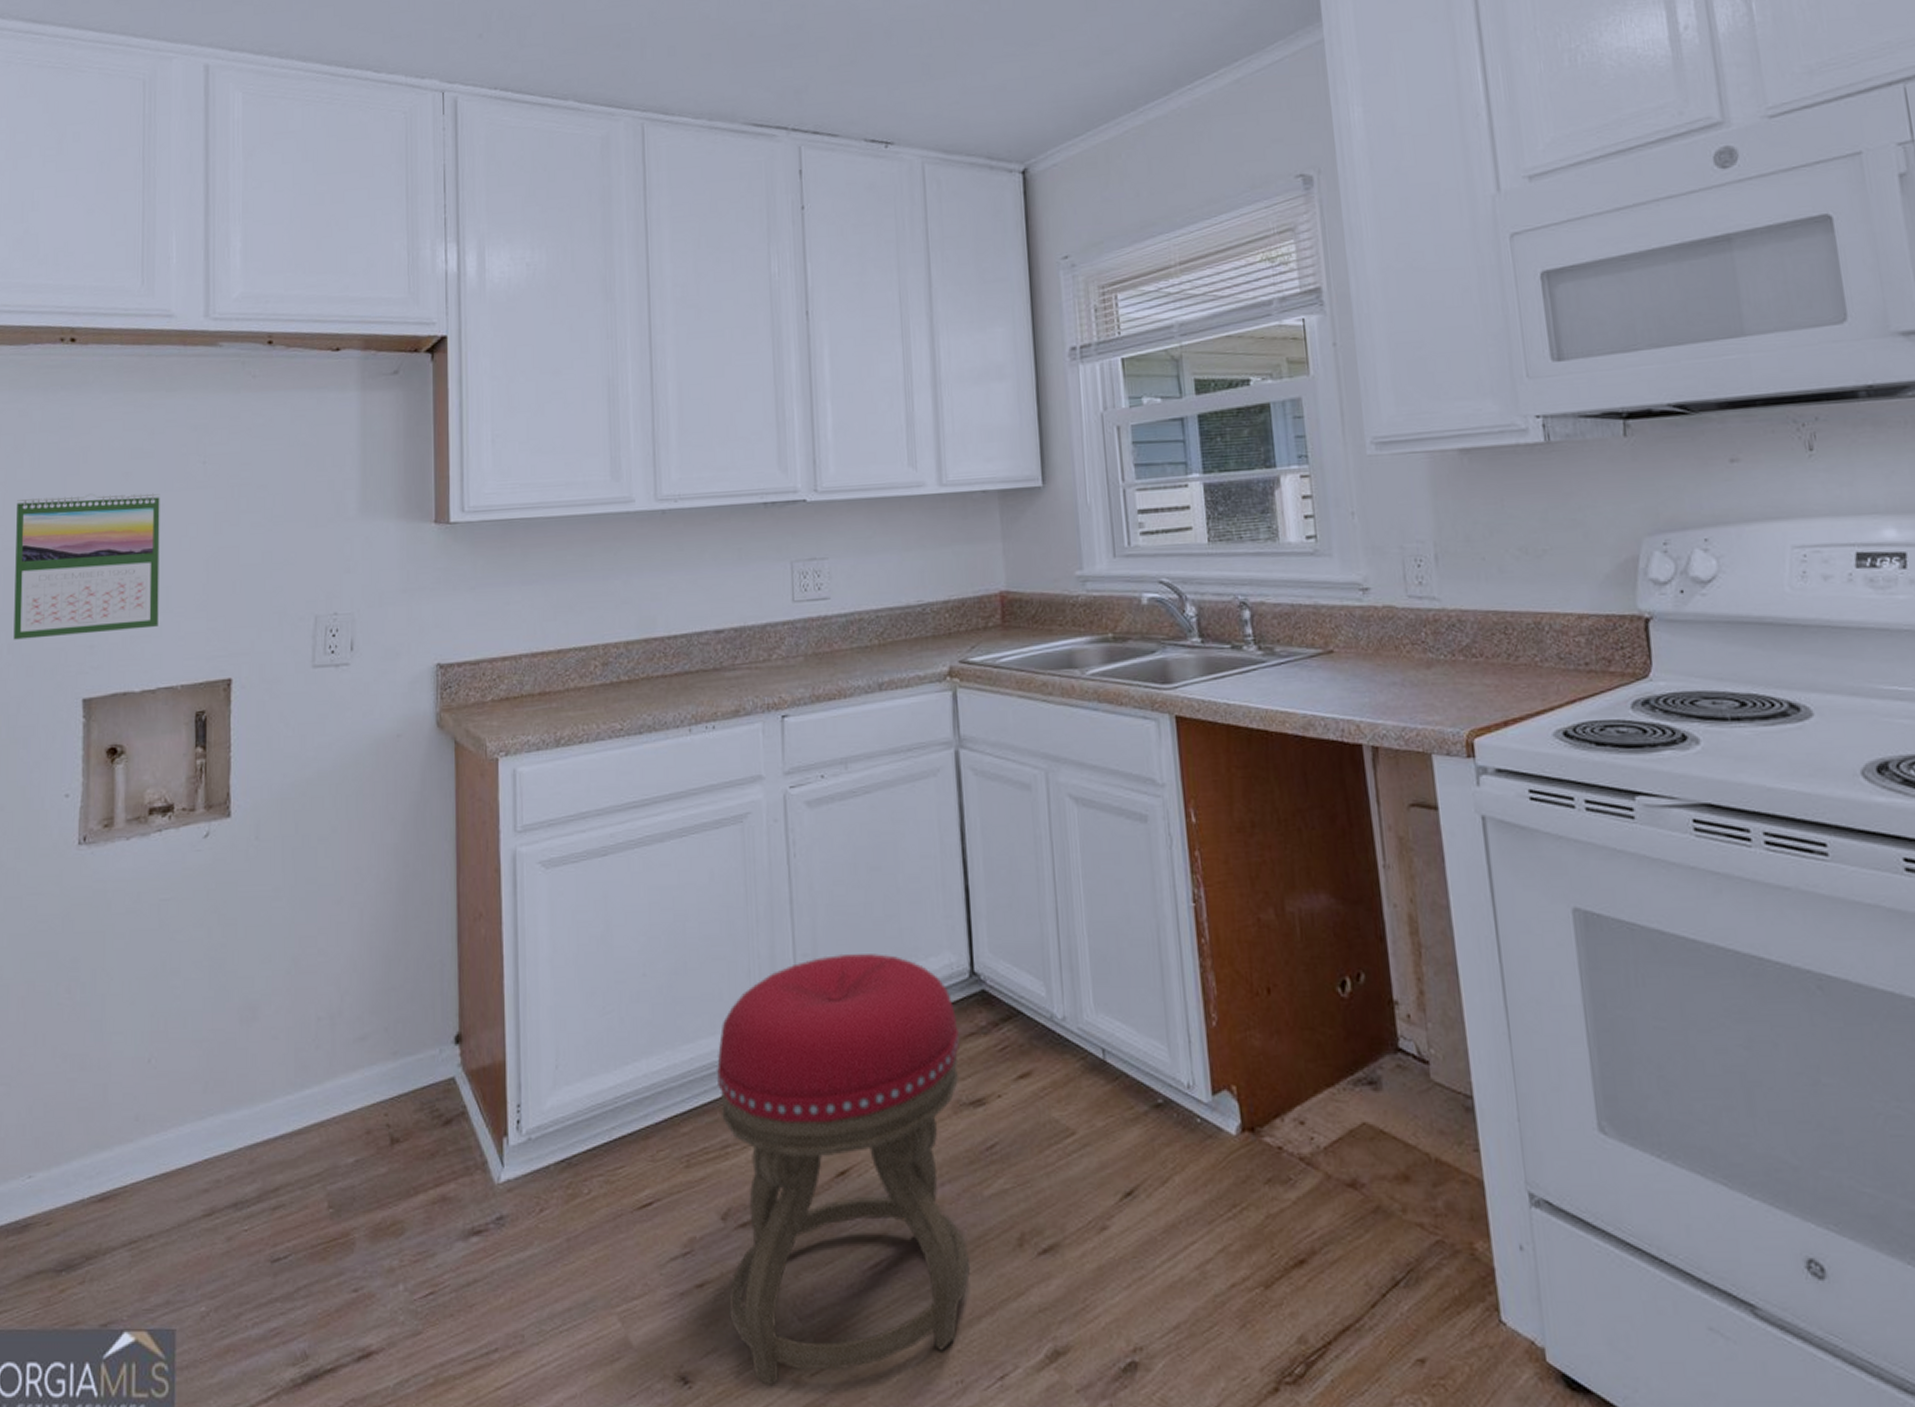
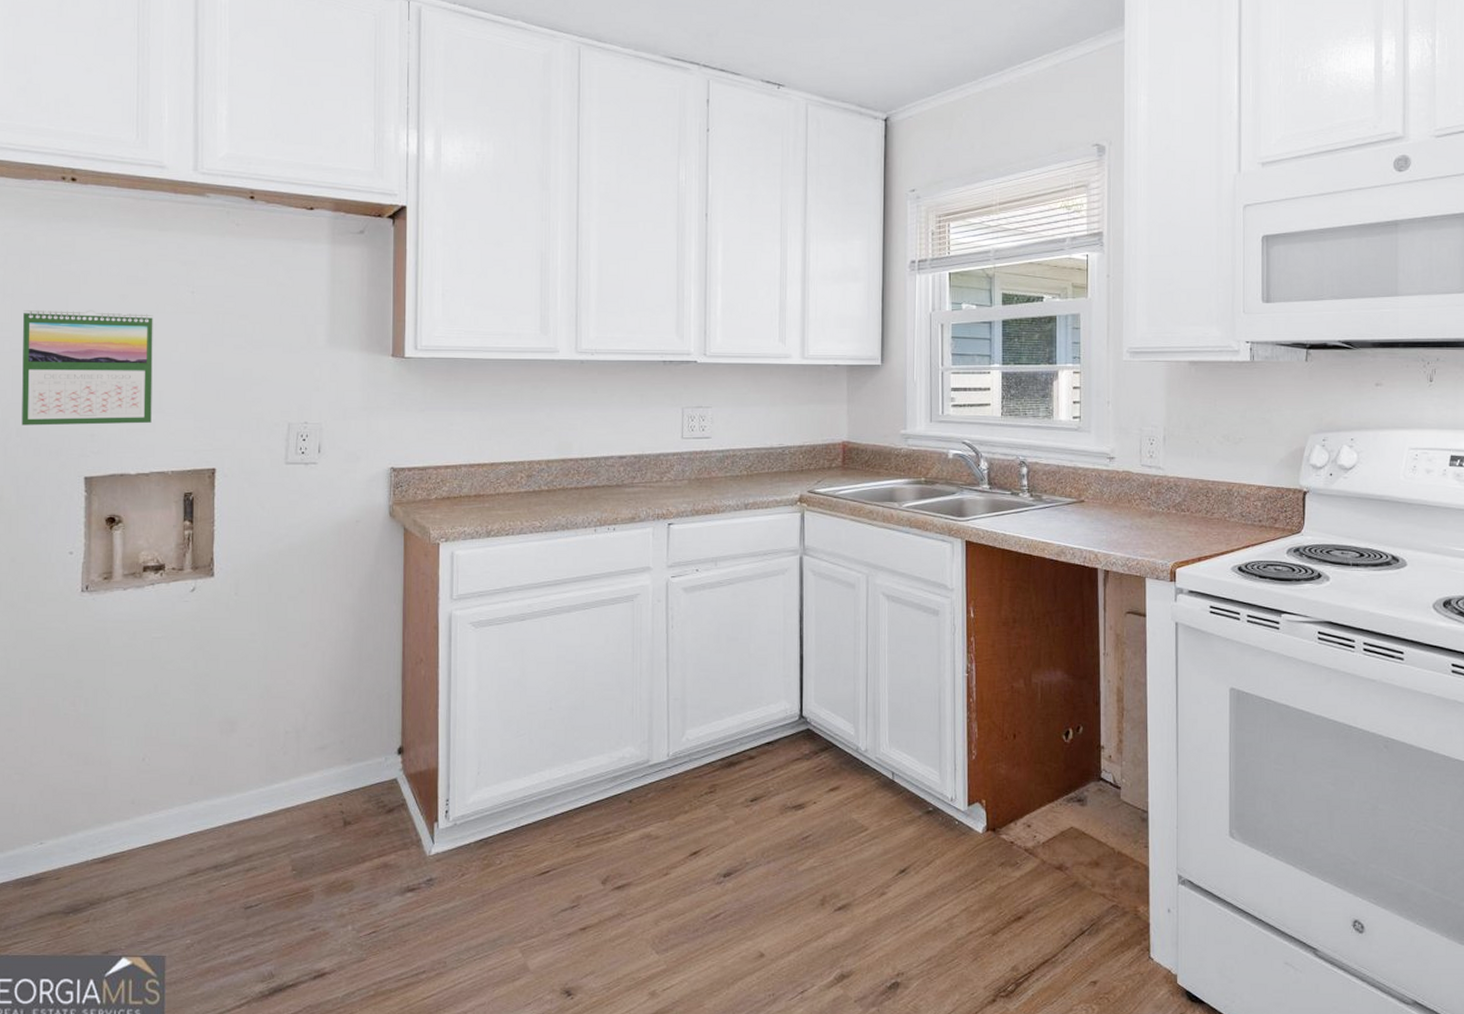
stool: present [716,953,971,1387] -> none [603,699,788,998]

